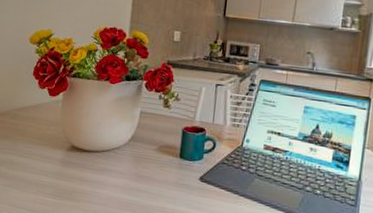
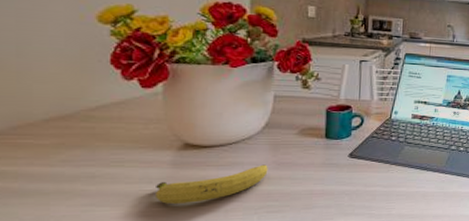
fruit: none [48,174,130,200] -> present [156,164,268,204]

